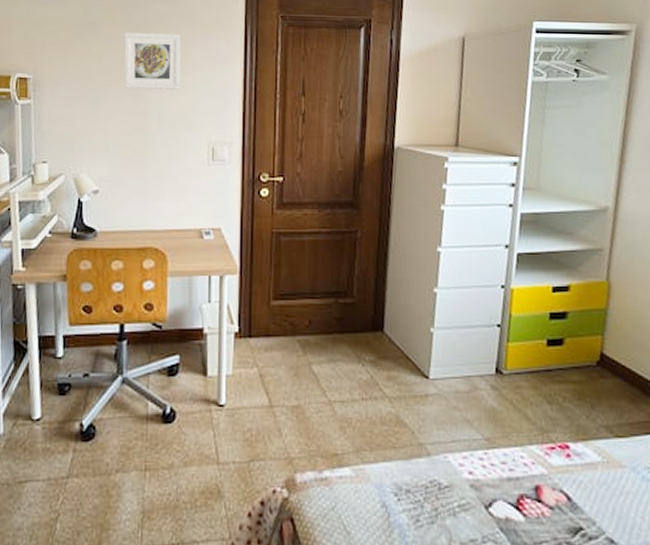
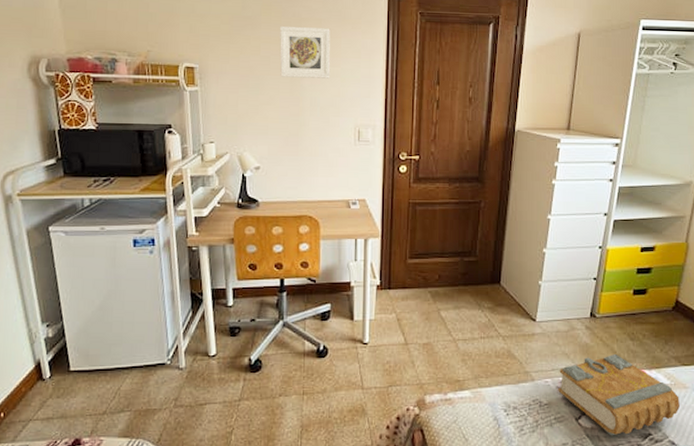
book: none [461,422,616,531] -> present [558,354,680,436]

